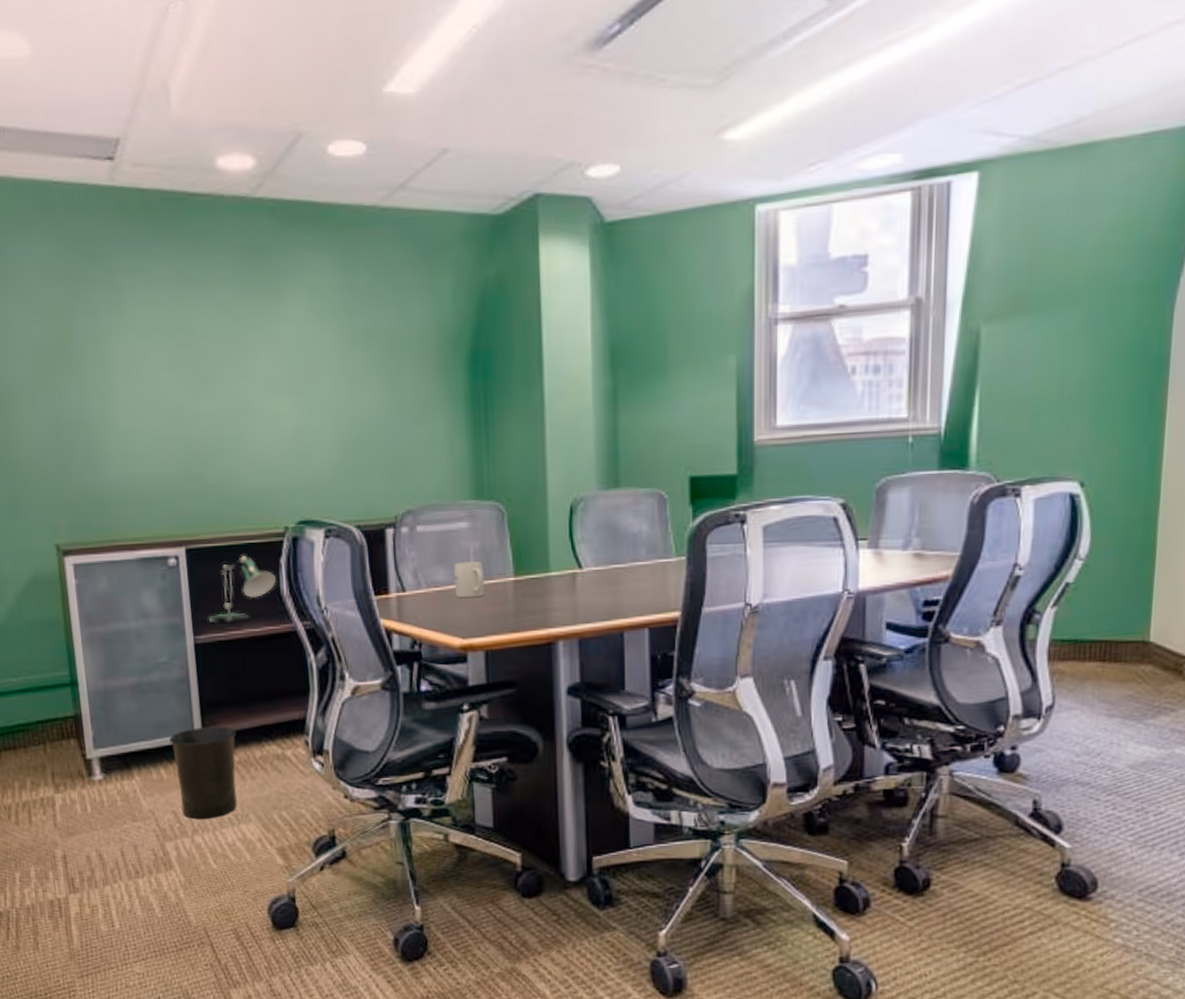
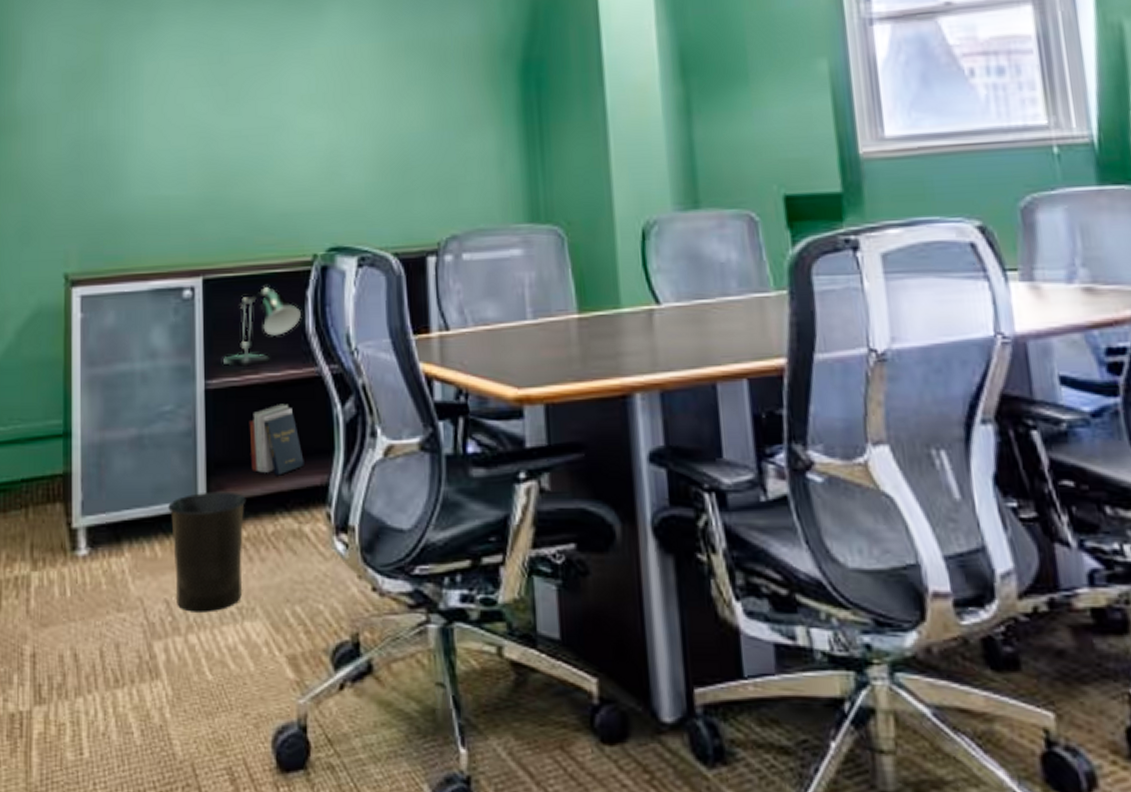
books: none [235,654,284,713] -> present [249,403,304,476]
mug: present [453,561,485,599] -> none [505,295,544,339]

